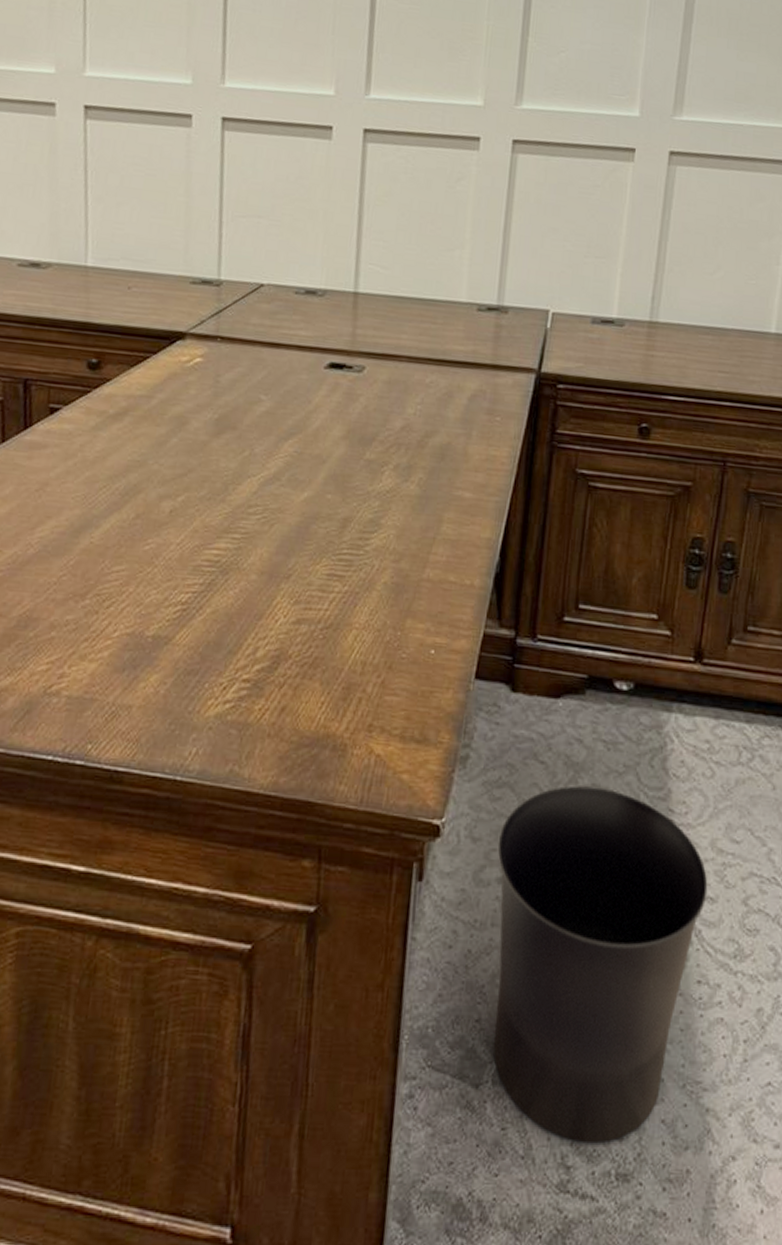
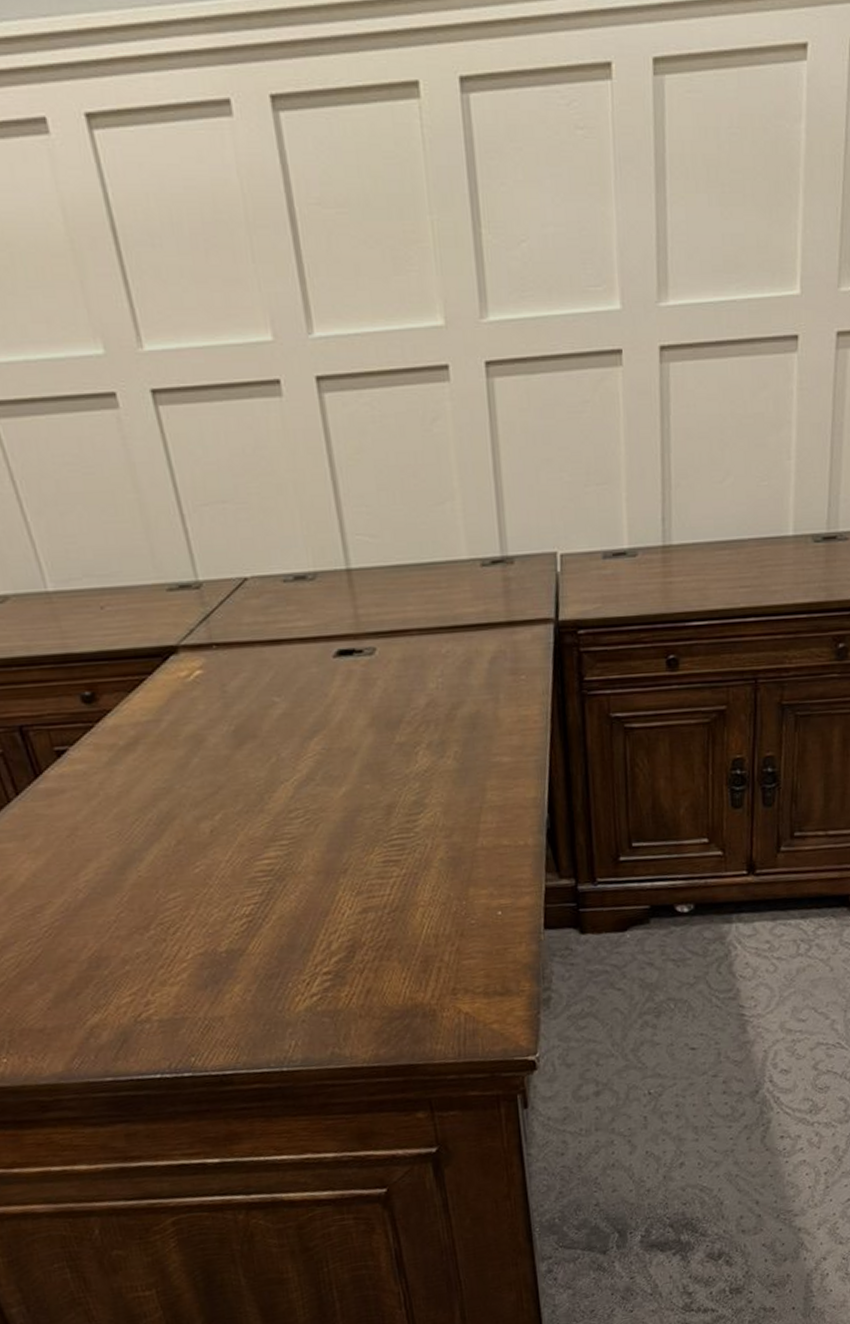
waste bin: present [493,786,708,1144] -> none [590,1000,782,1275]

